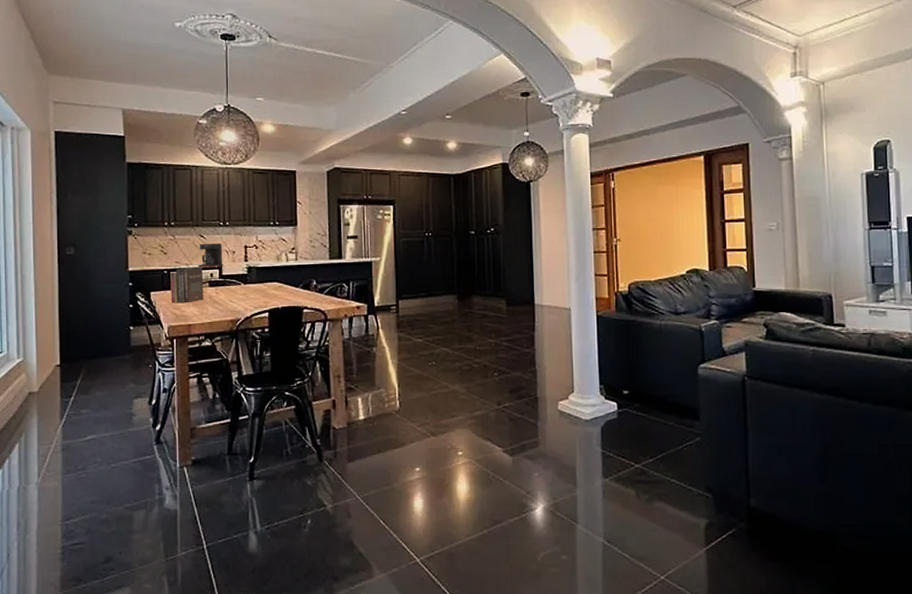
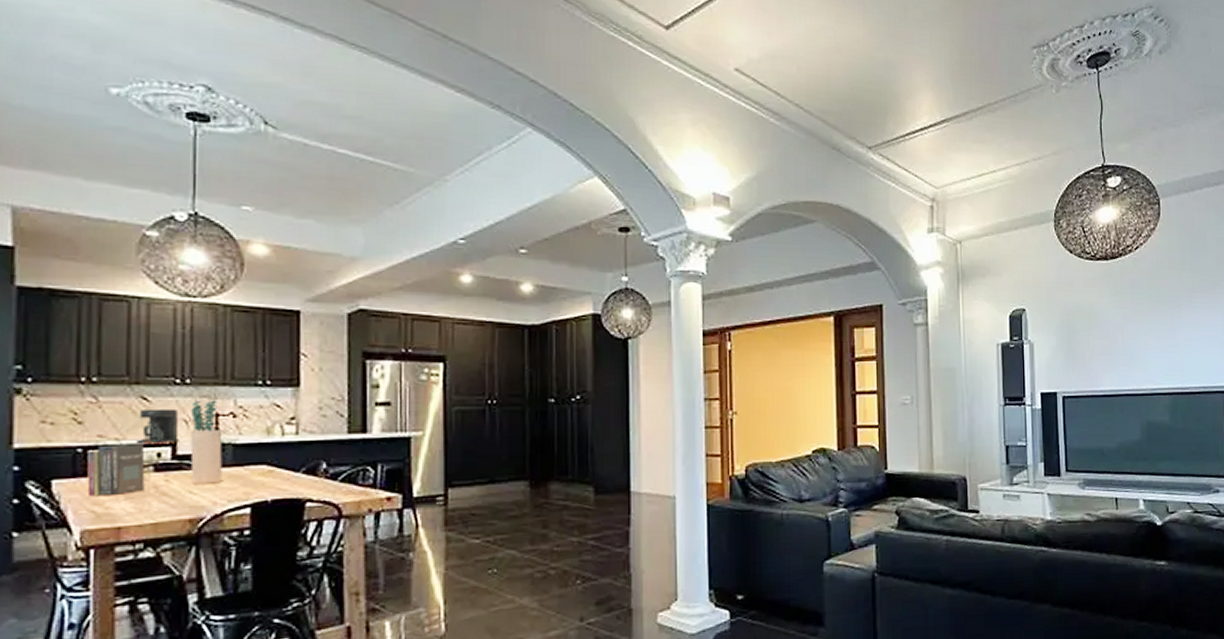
vase: none [230,232,250,297] -> present [190,393,223,486]

